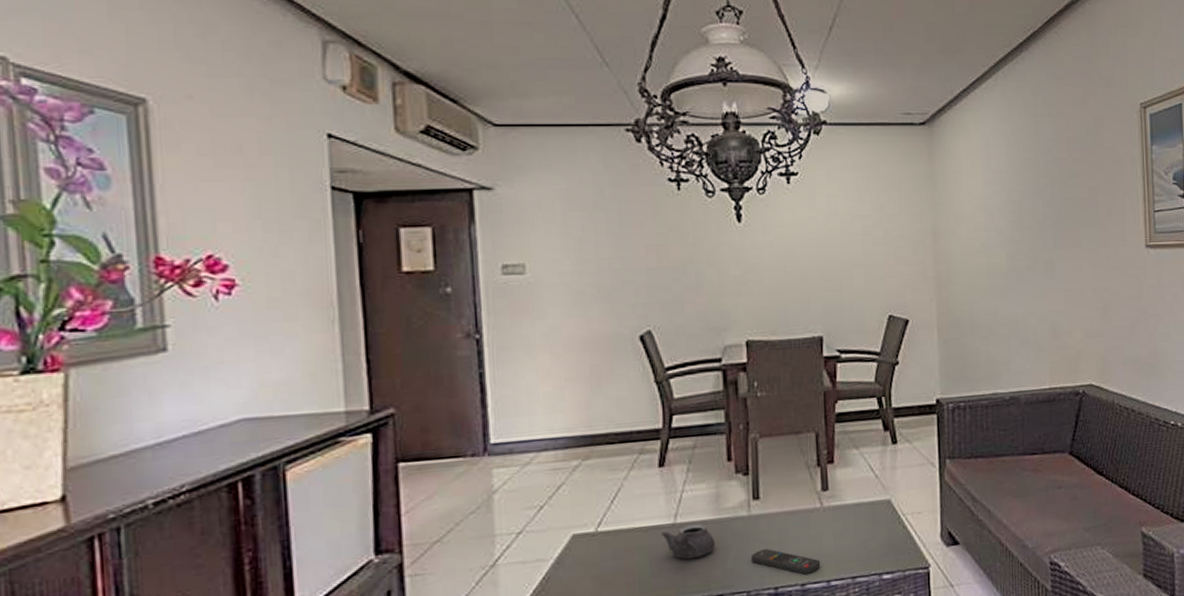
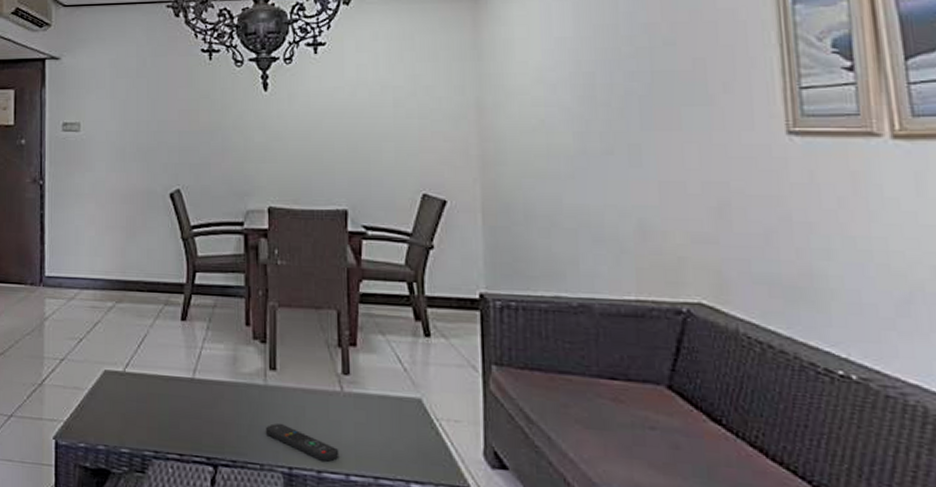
teapot: present [662,523,715,559] -> none [181,382,230,417]

